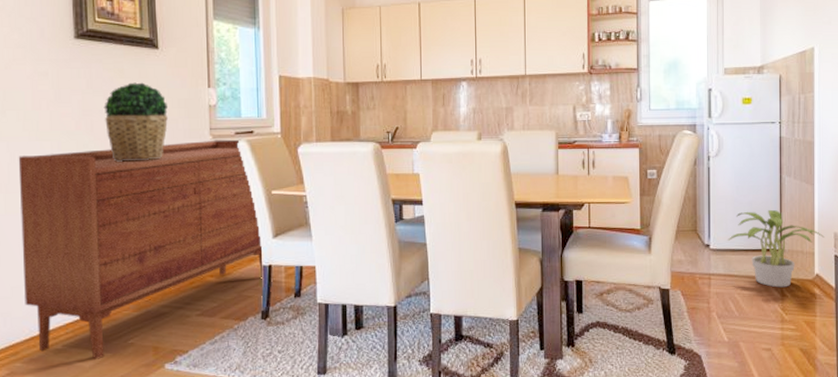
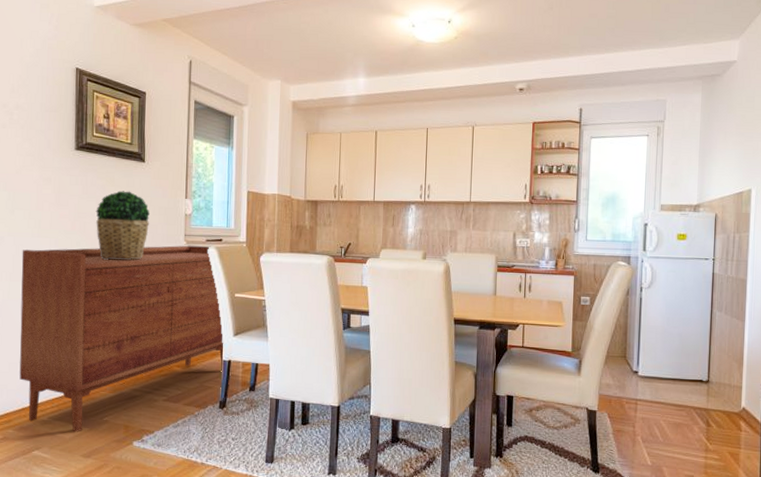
potted plant: present [728,209,824,288] -> none [656,342,753,418]

